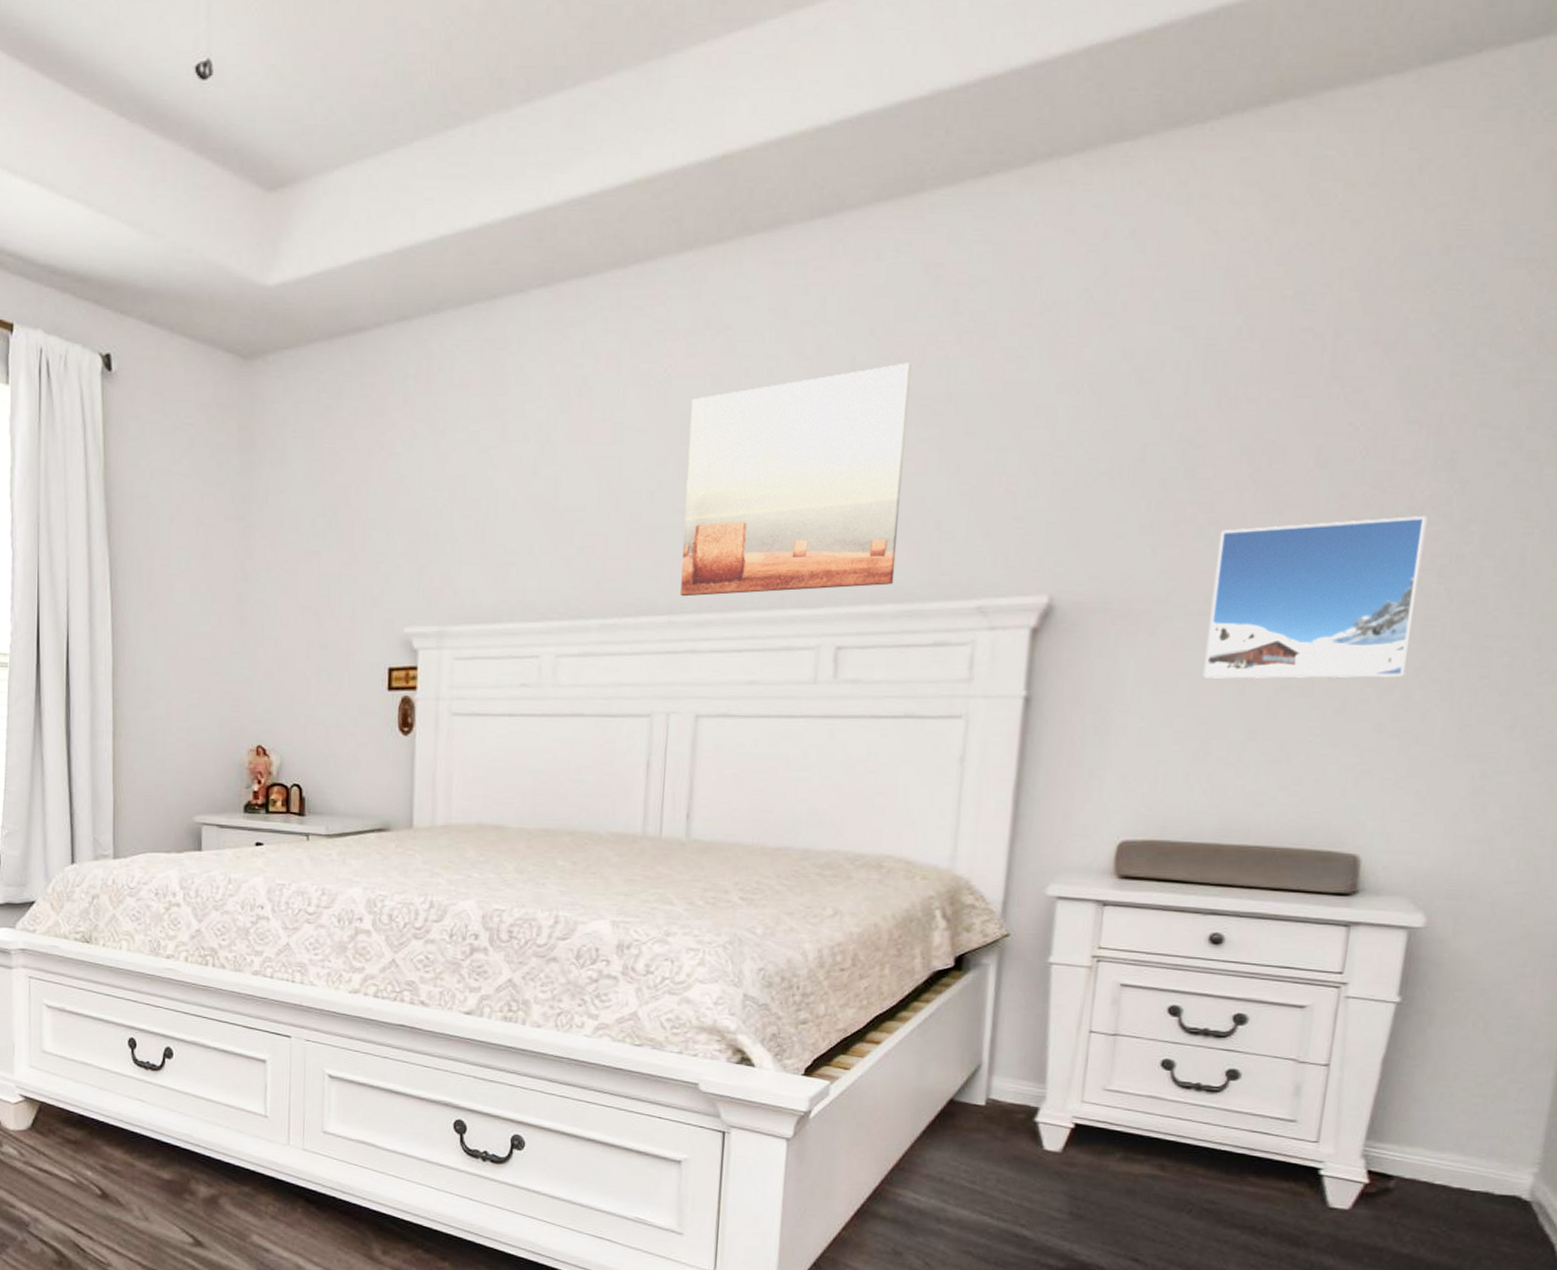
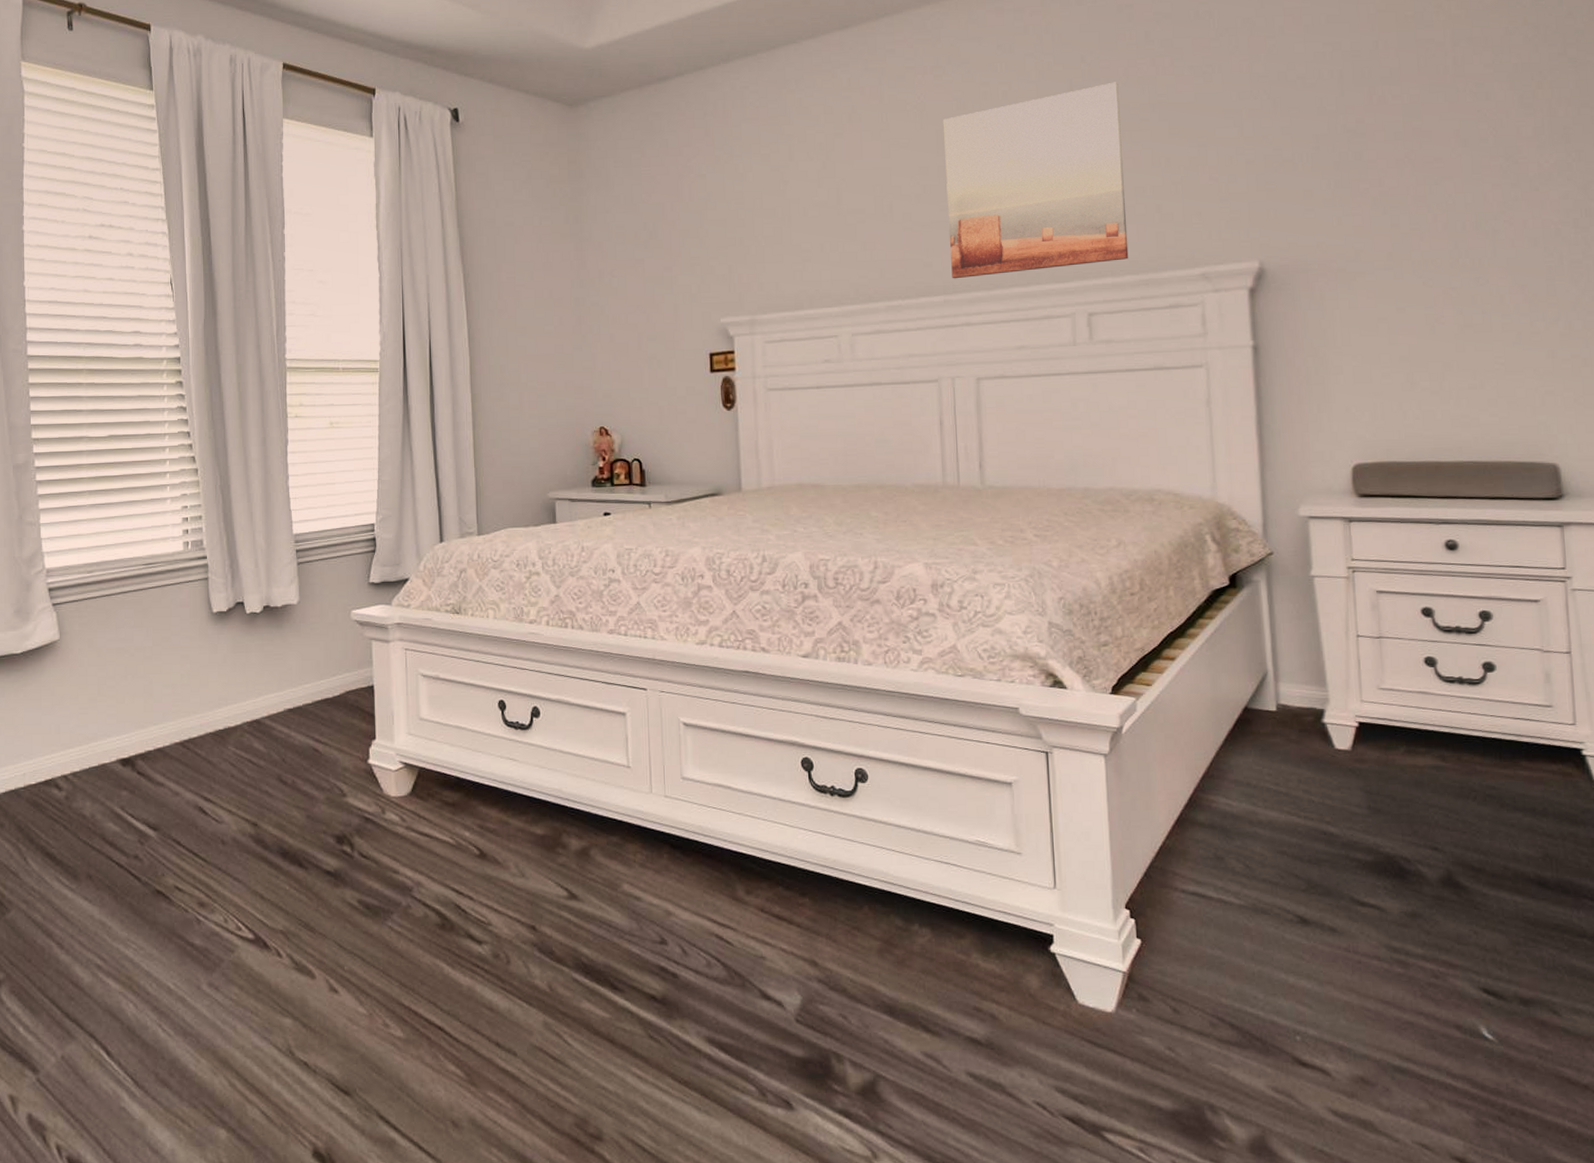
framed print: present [1202,515,1427,679] -> none [1390,179,1565,322]

